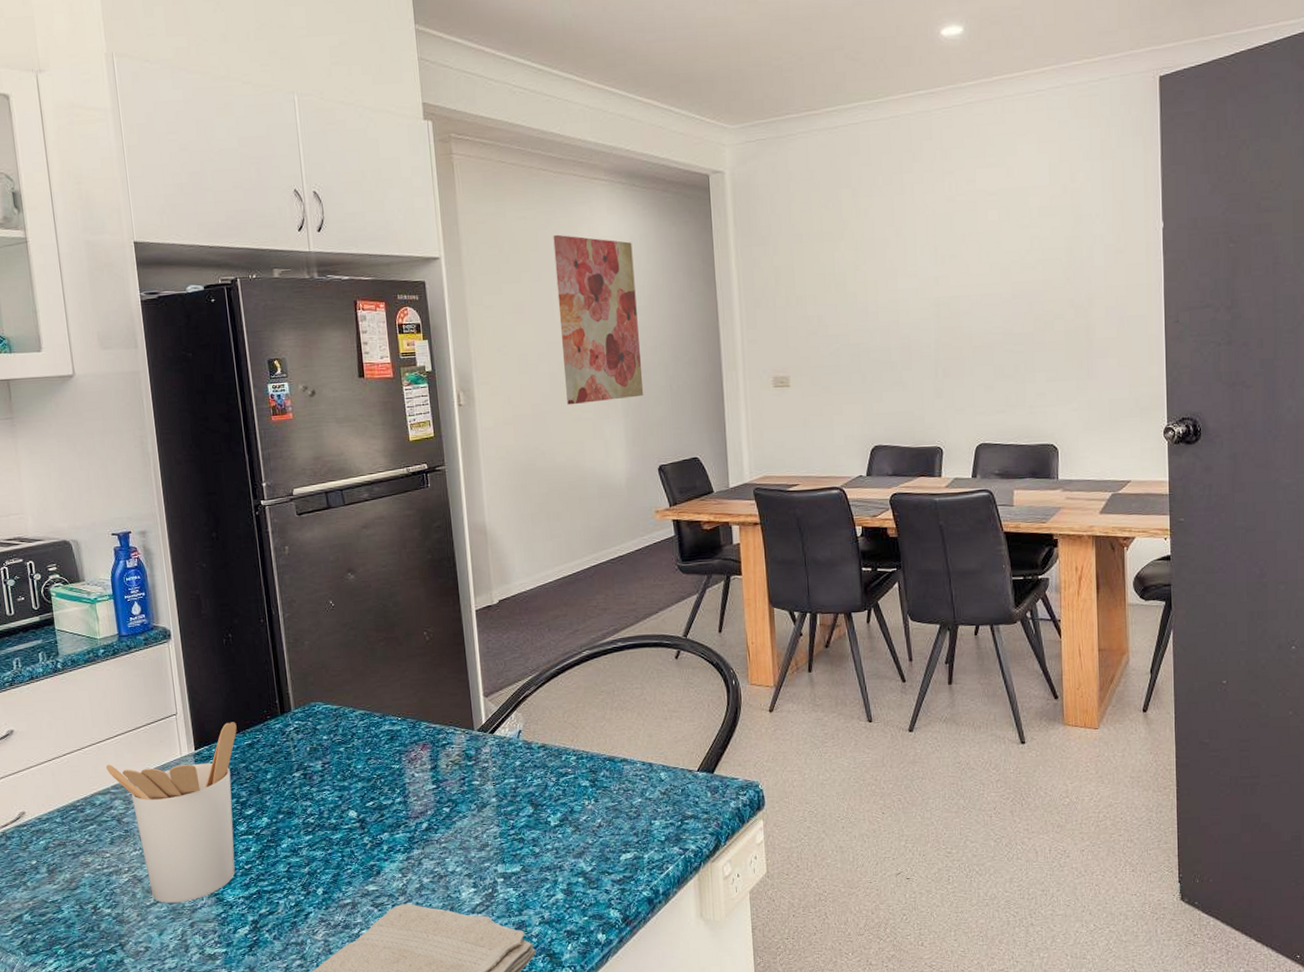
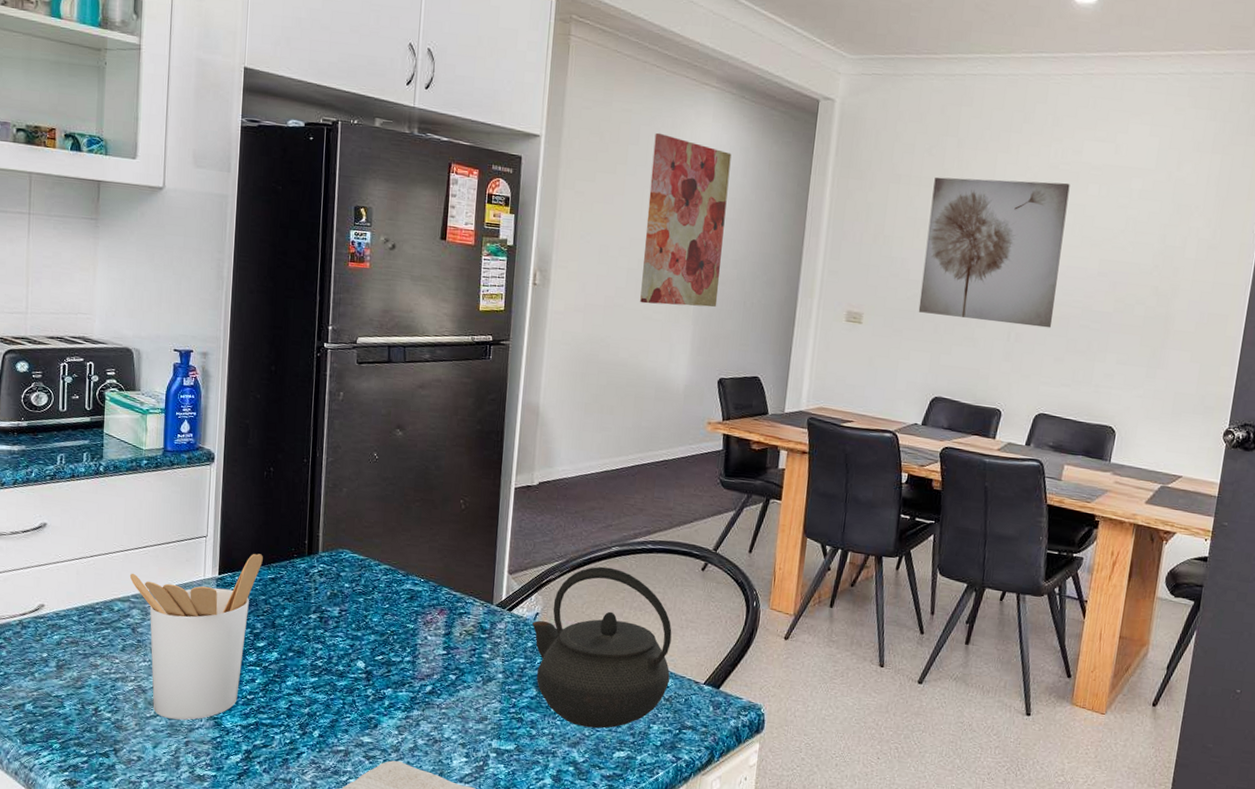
kettle: none [517,672,663,836] -> present [532,566,672,729]
wall art: none [836,213,977,366] -> present [918,177,1070,328]

